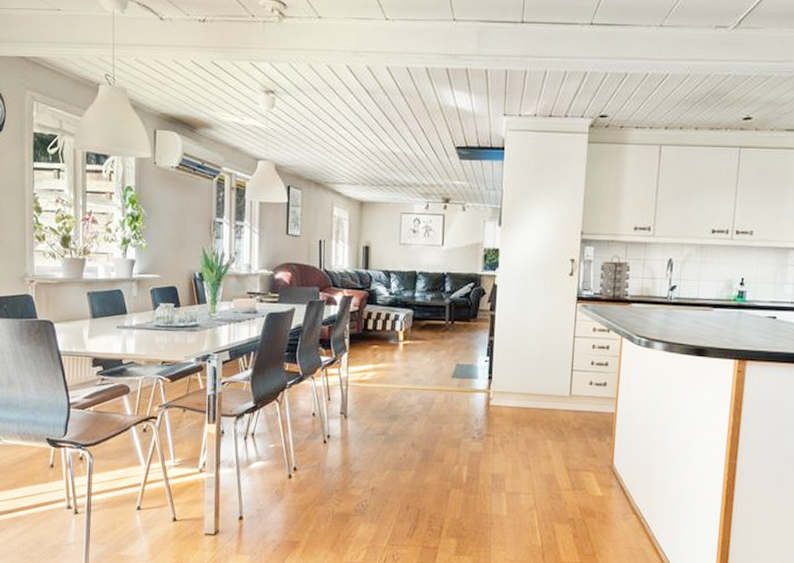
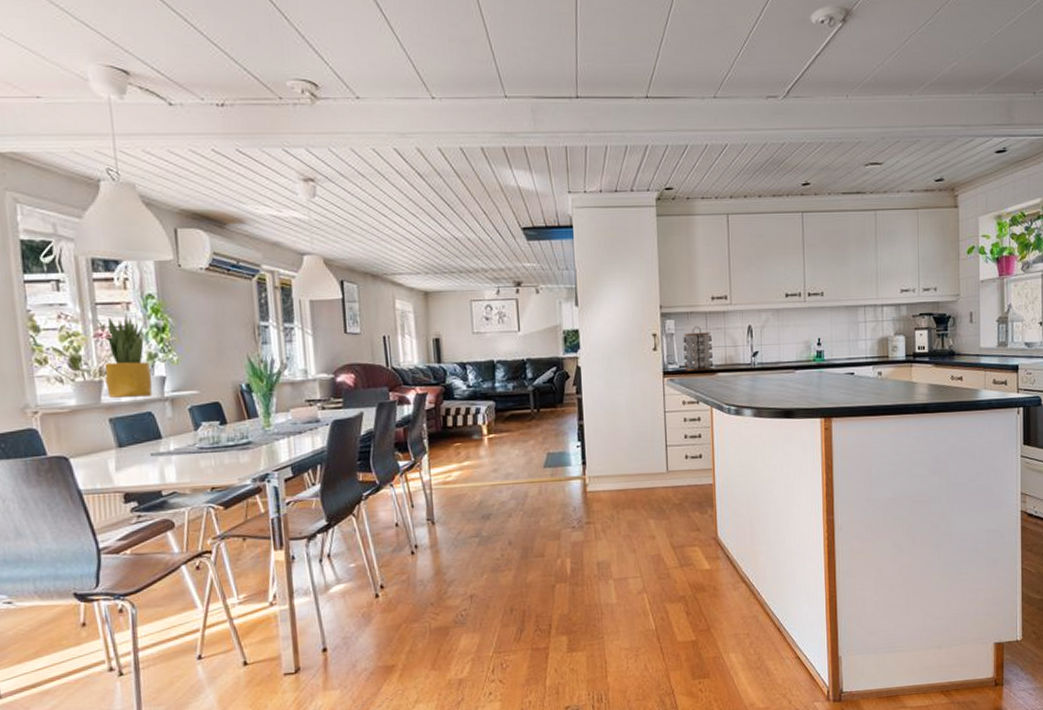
planter: none [85,201,125,277] -> present [96,313,153,399]

